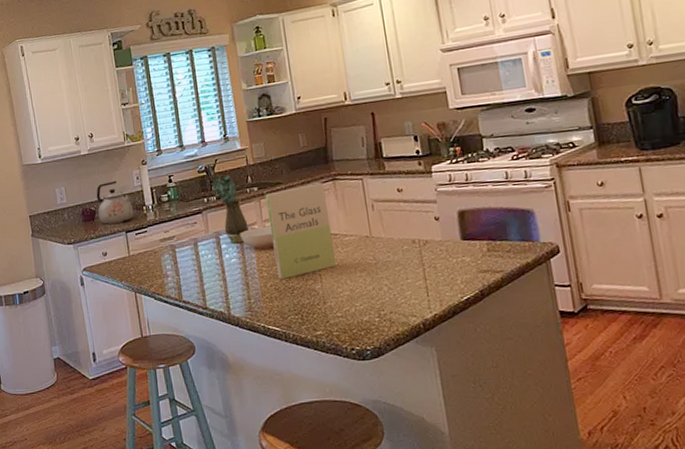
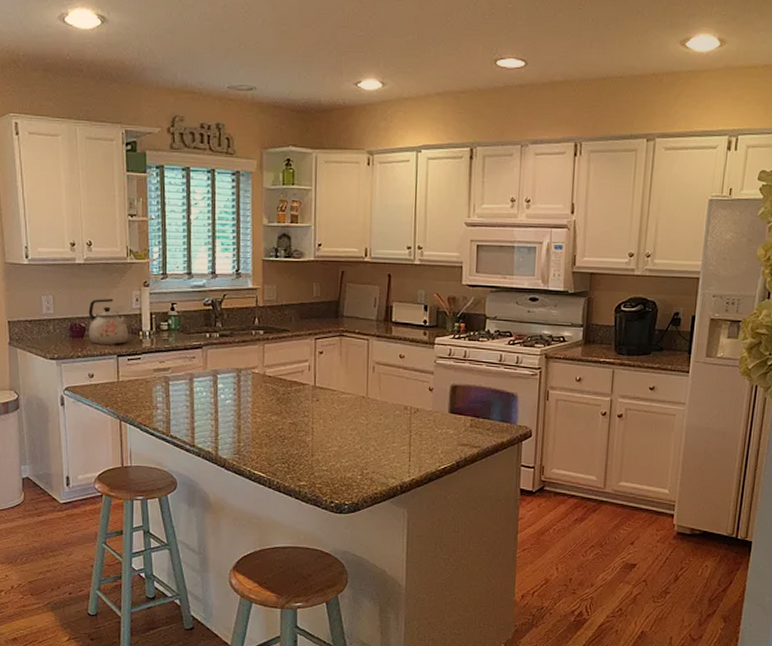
vase: present [212,173,248,244] -> none [216,309,248,385]
bowl: present [239,225,275,249] -> none [237,371,272,394]
book: present [265,183,336,279] -> none [269,336,331,427]

